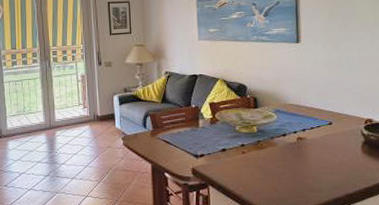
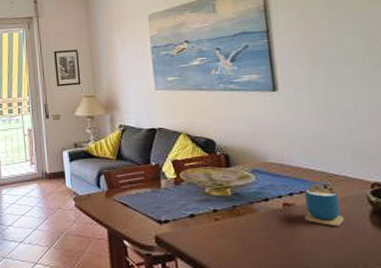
cup: none [312,112,343,155] -> present [304,173,344,226]

